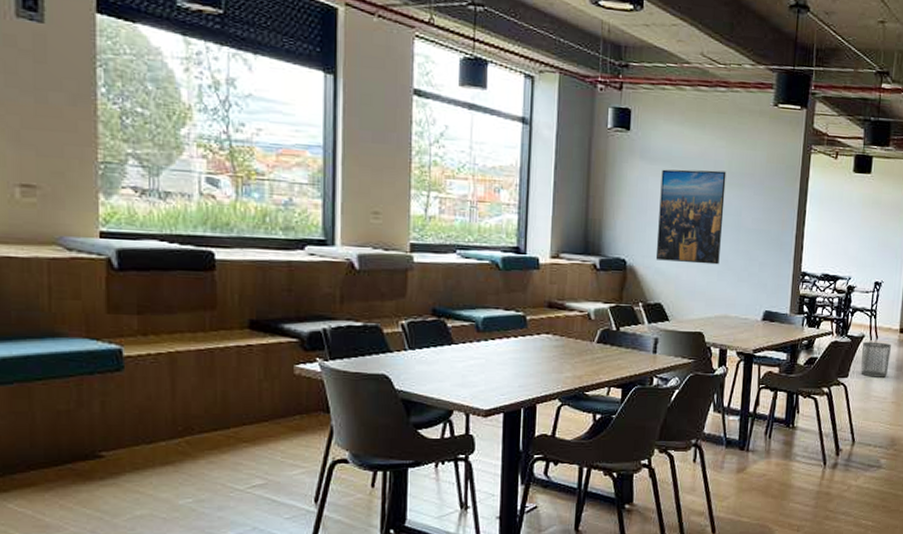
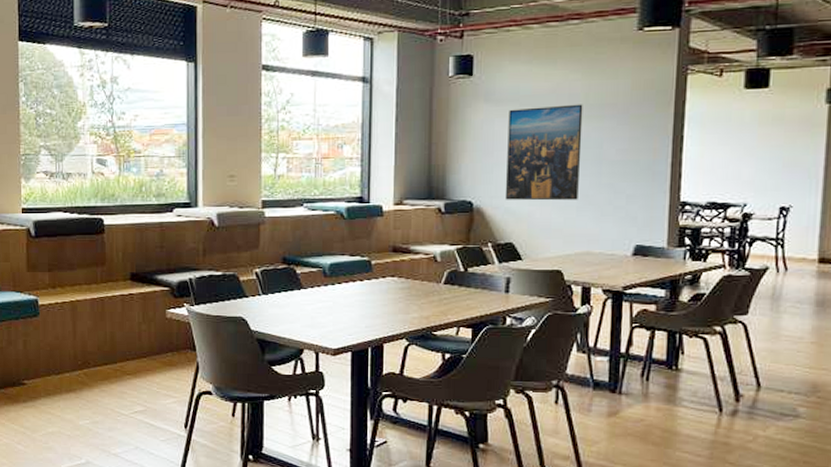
waste bin: present [861,341,891,378] -> none [765,274,807,314]

